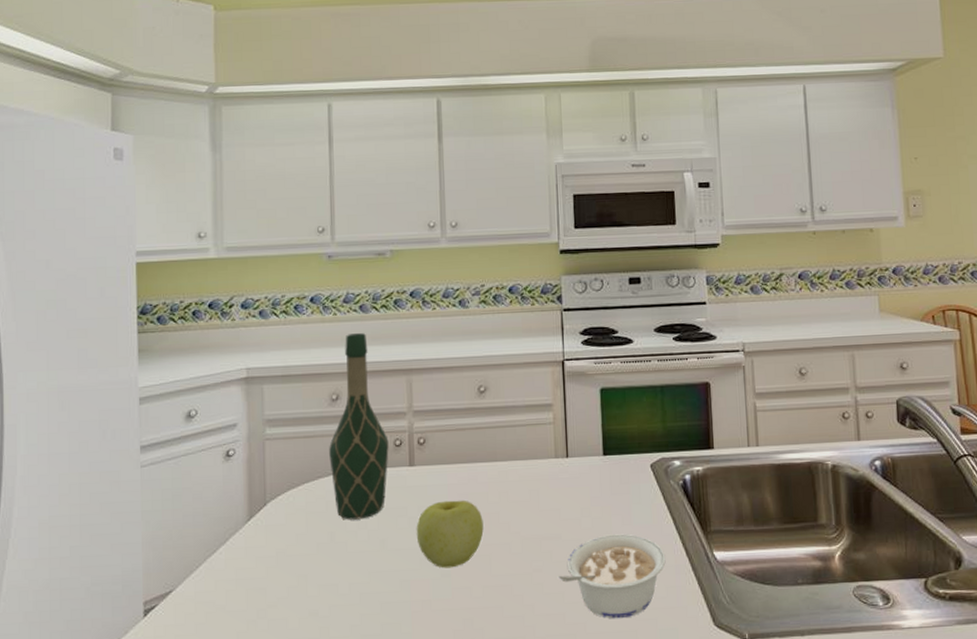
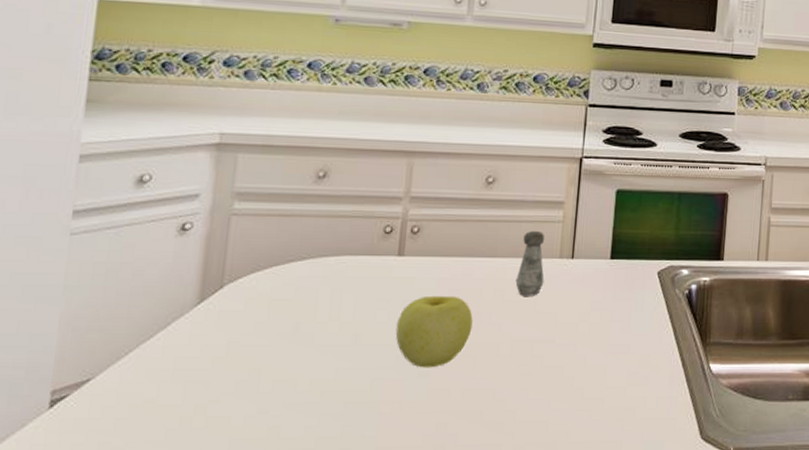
wine bottle: present [329,333,389,520] -> none [305,107,378,310]
salt shaker: none [517,433,544,496] -> present [515,230,545,296]
legume: present [558,534,666,619] -> none [546,341,661,429]

